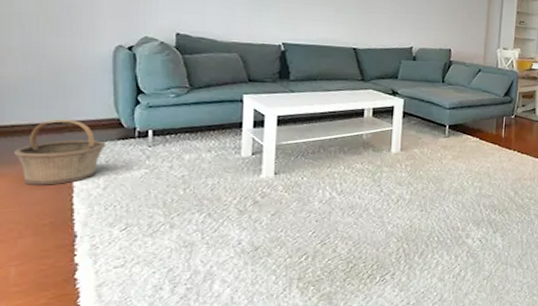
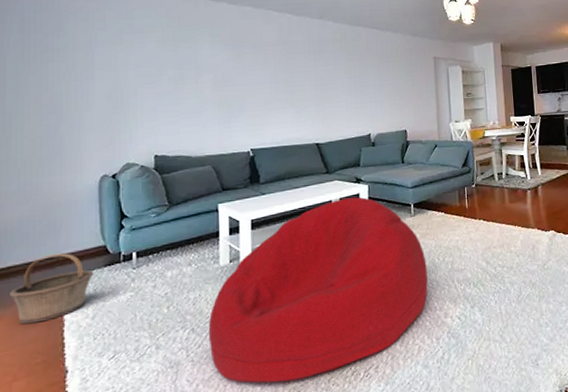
beanbag: none [225,108,455,275] -> present [208,197,428,383]

